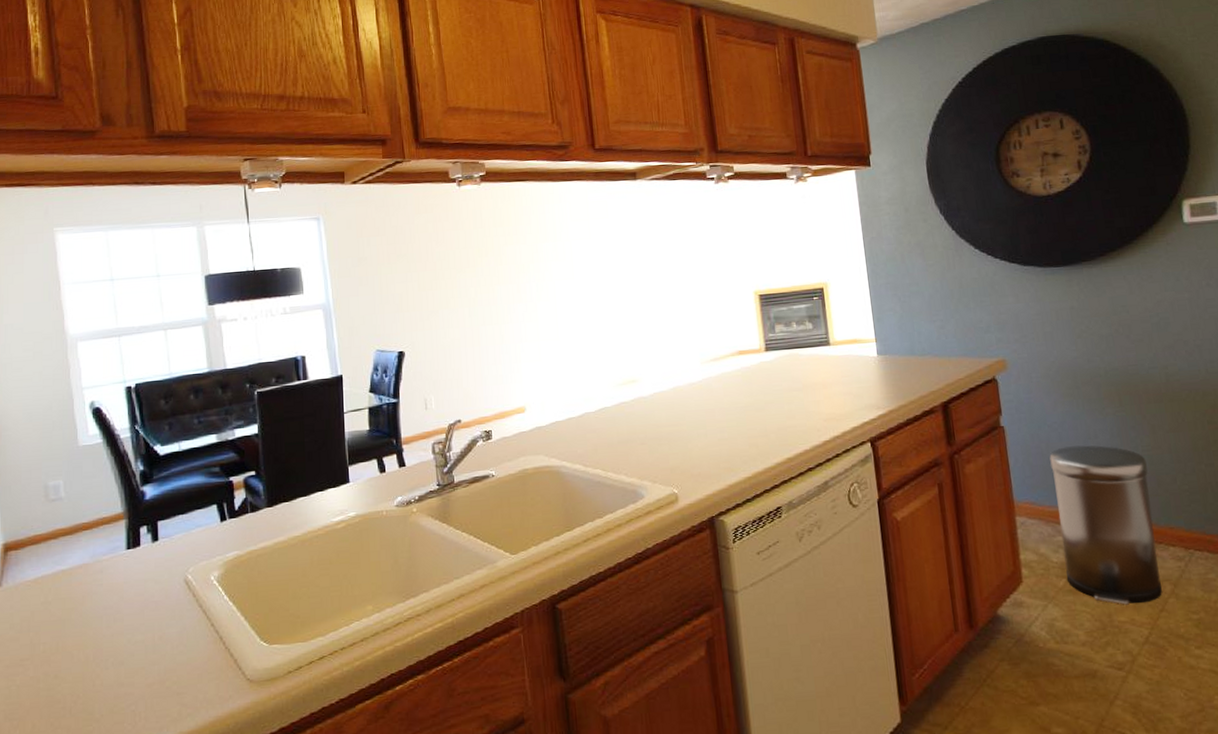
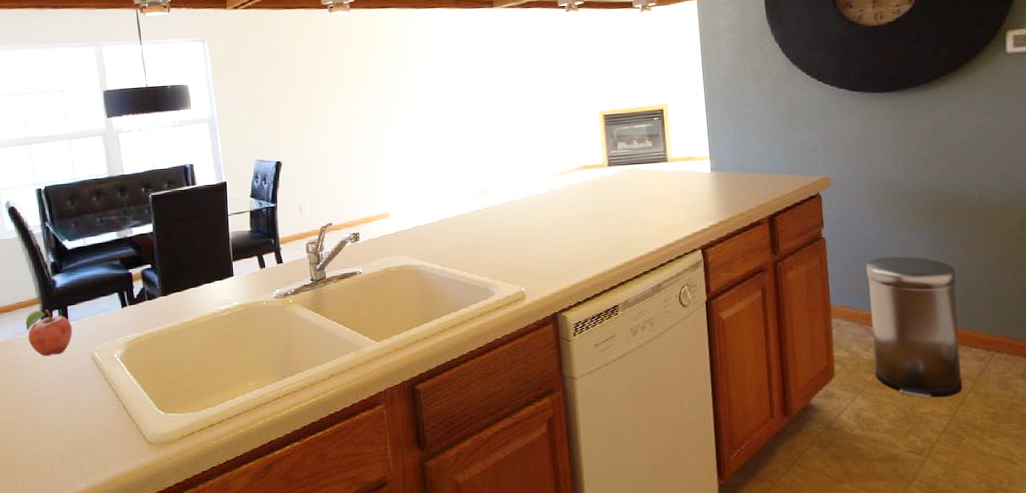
fruit: none [108,525,163,581] -> present [25,309,73,357]

